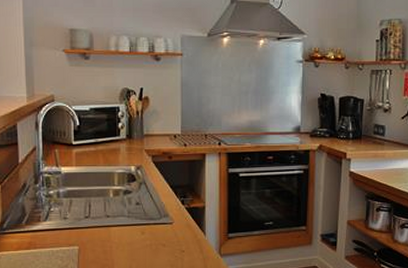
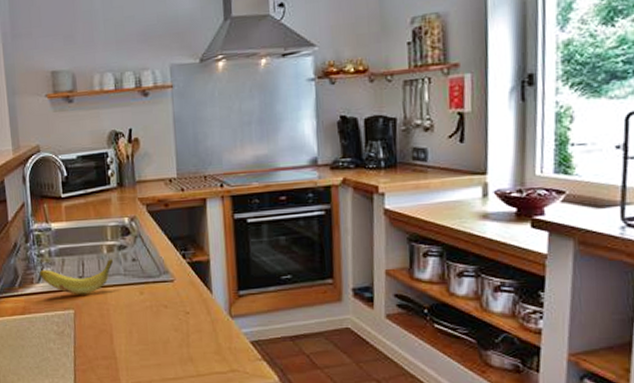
banana: none [46,201,119,233] -> present [39,258,114,295]

